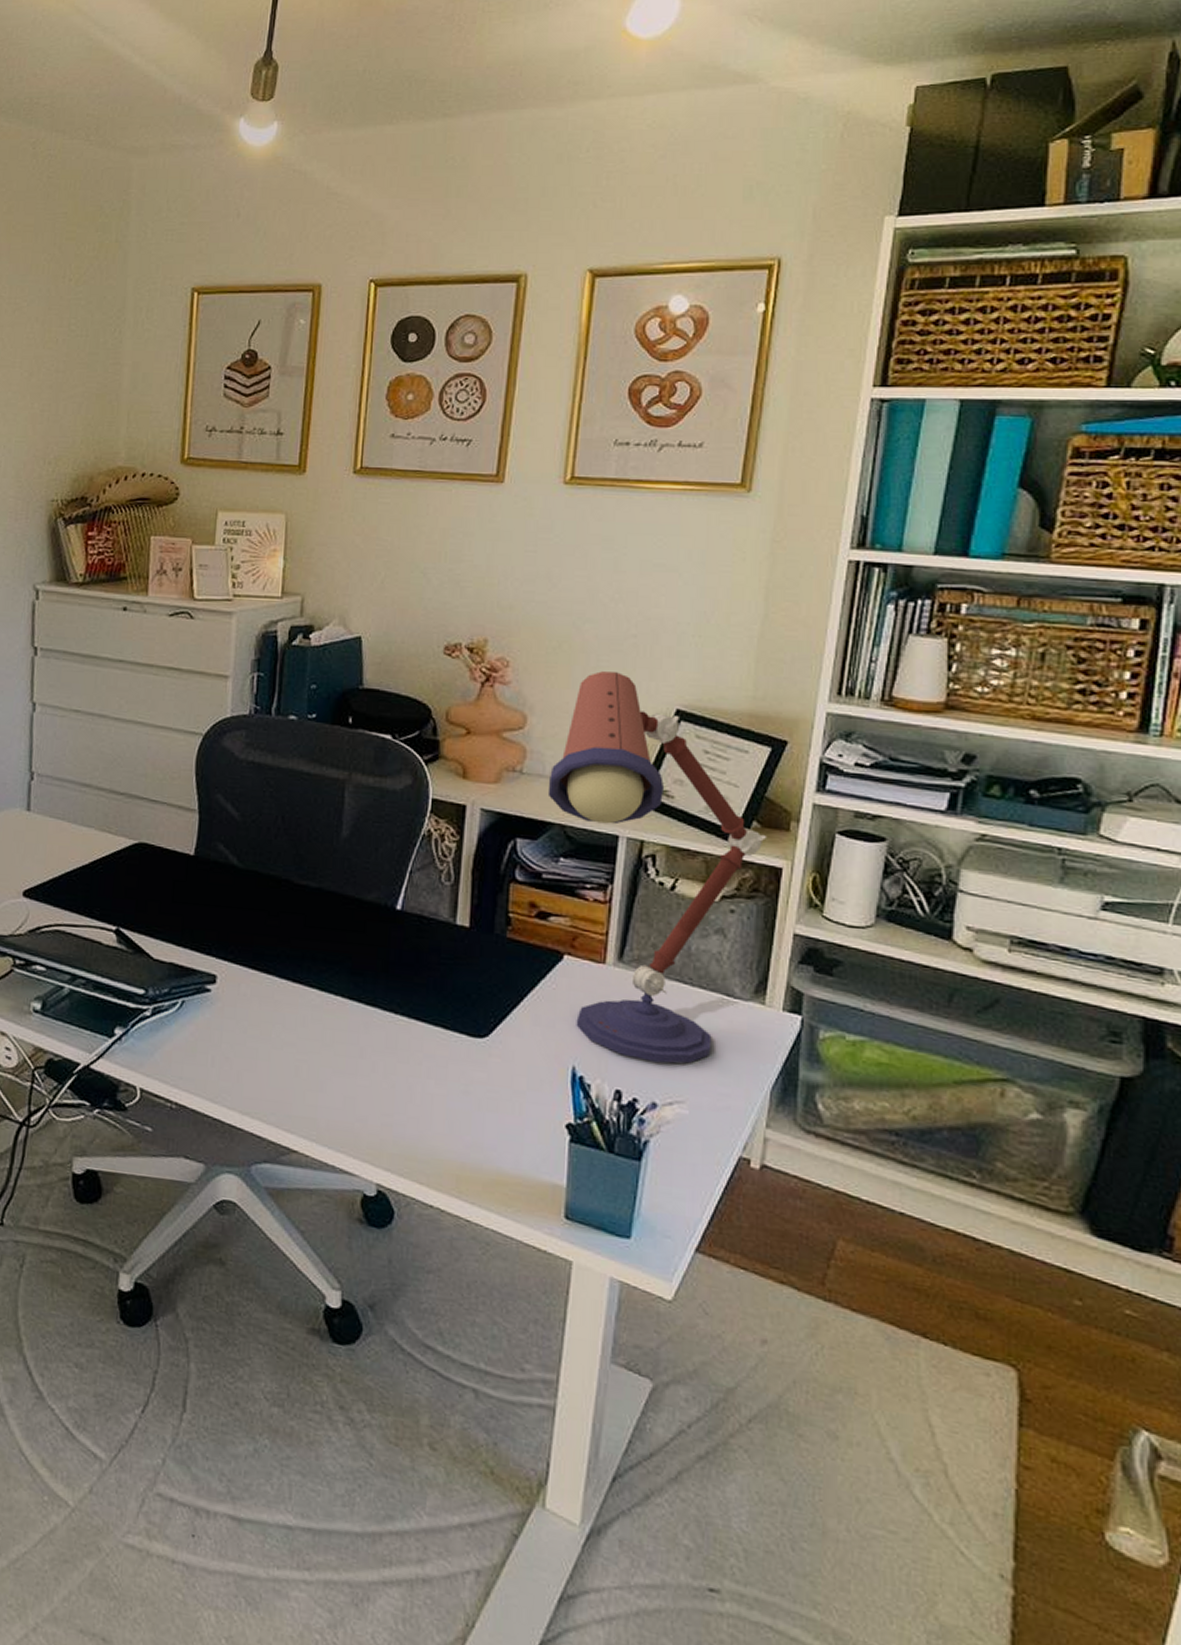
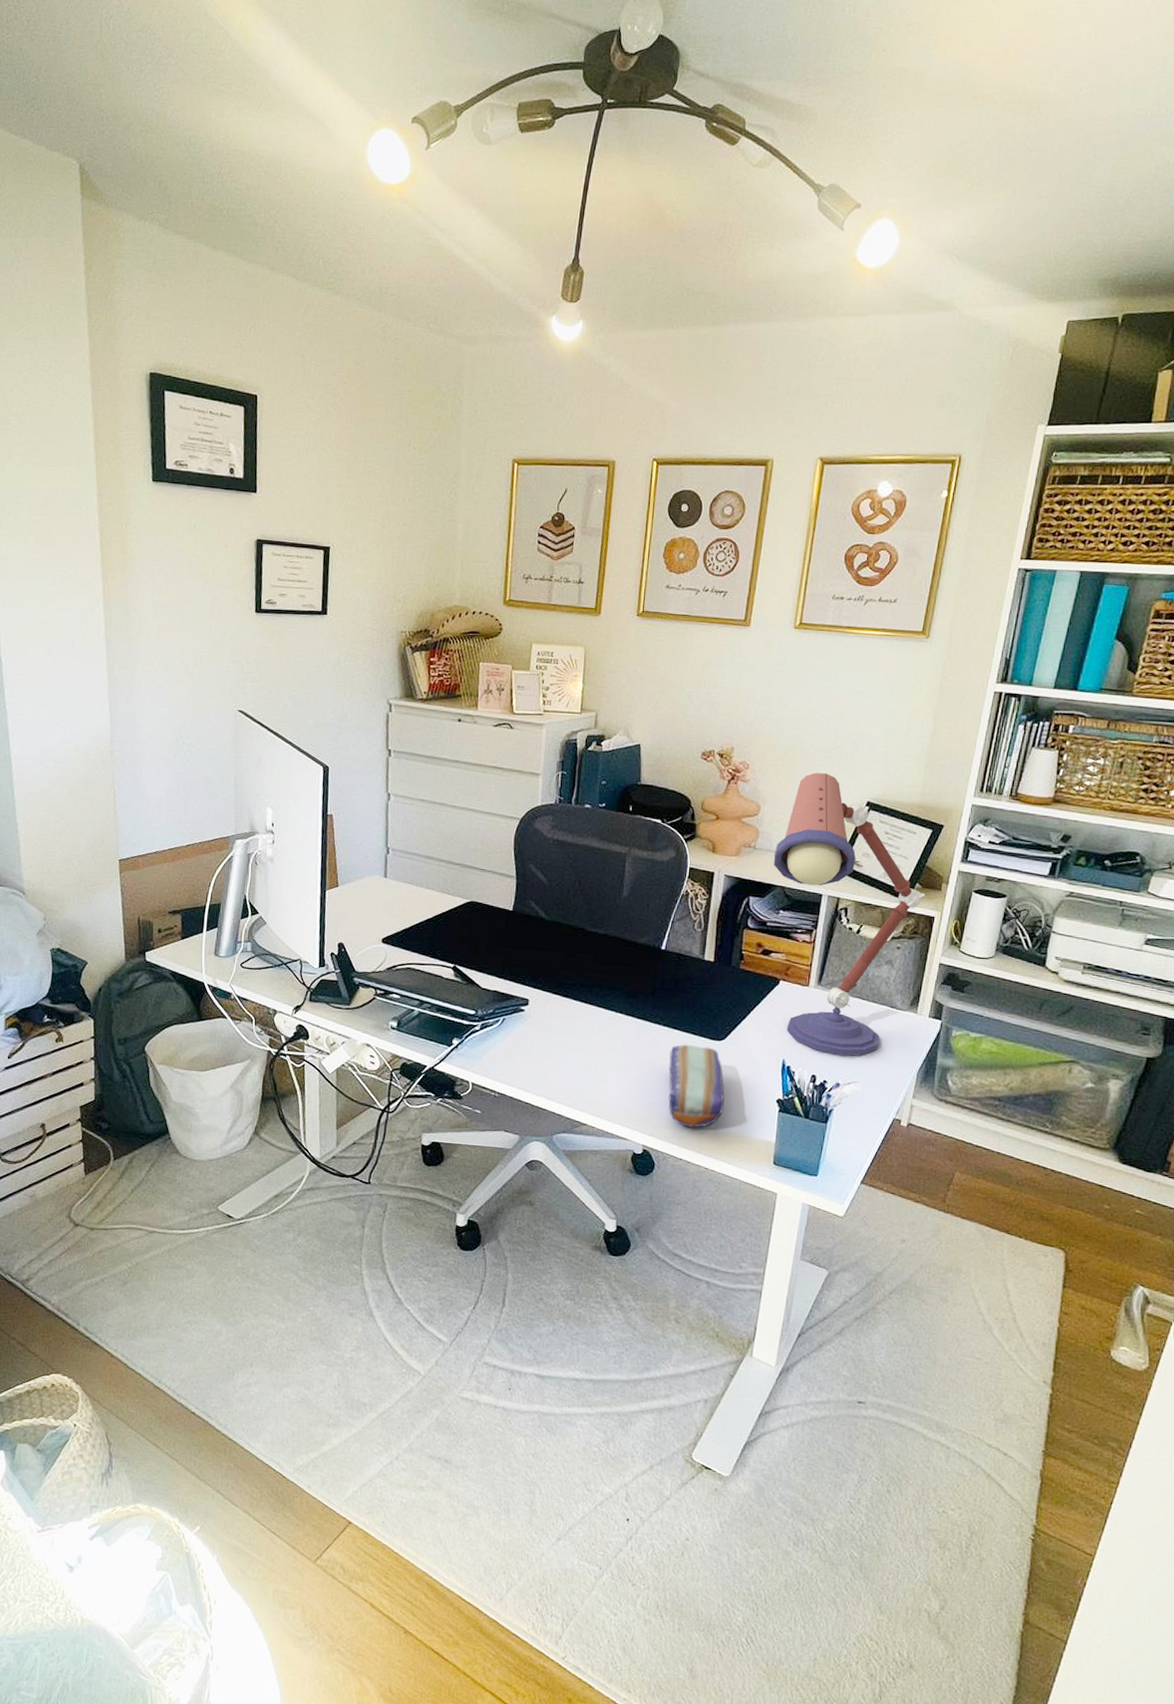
pencil case: none [410,1041,492,1162] -> present [668,1044,725,1128]

